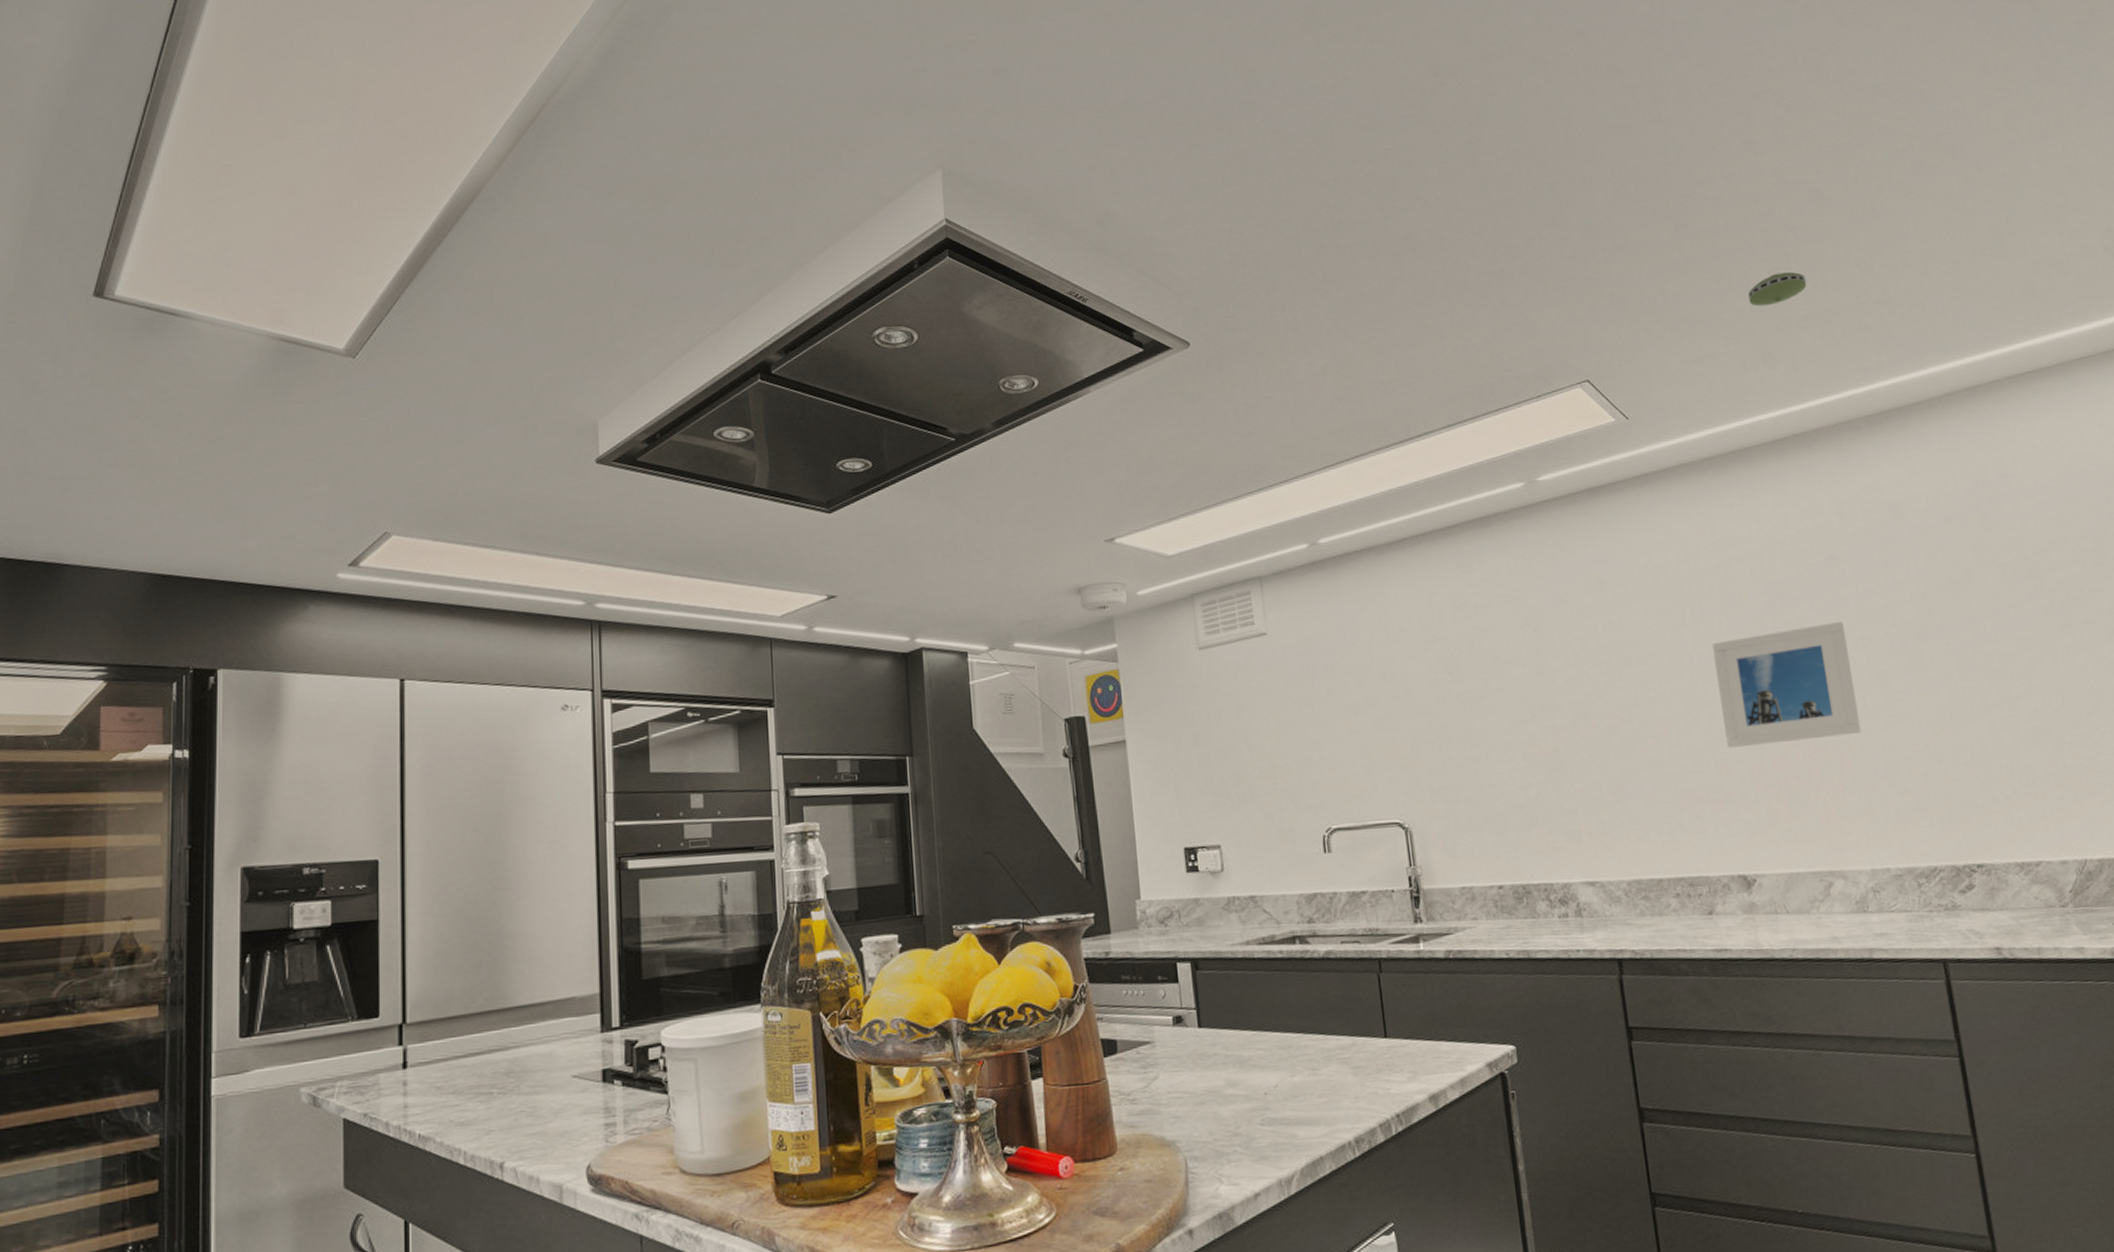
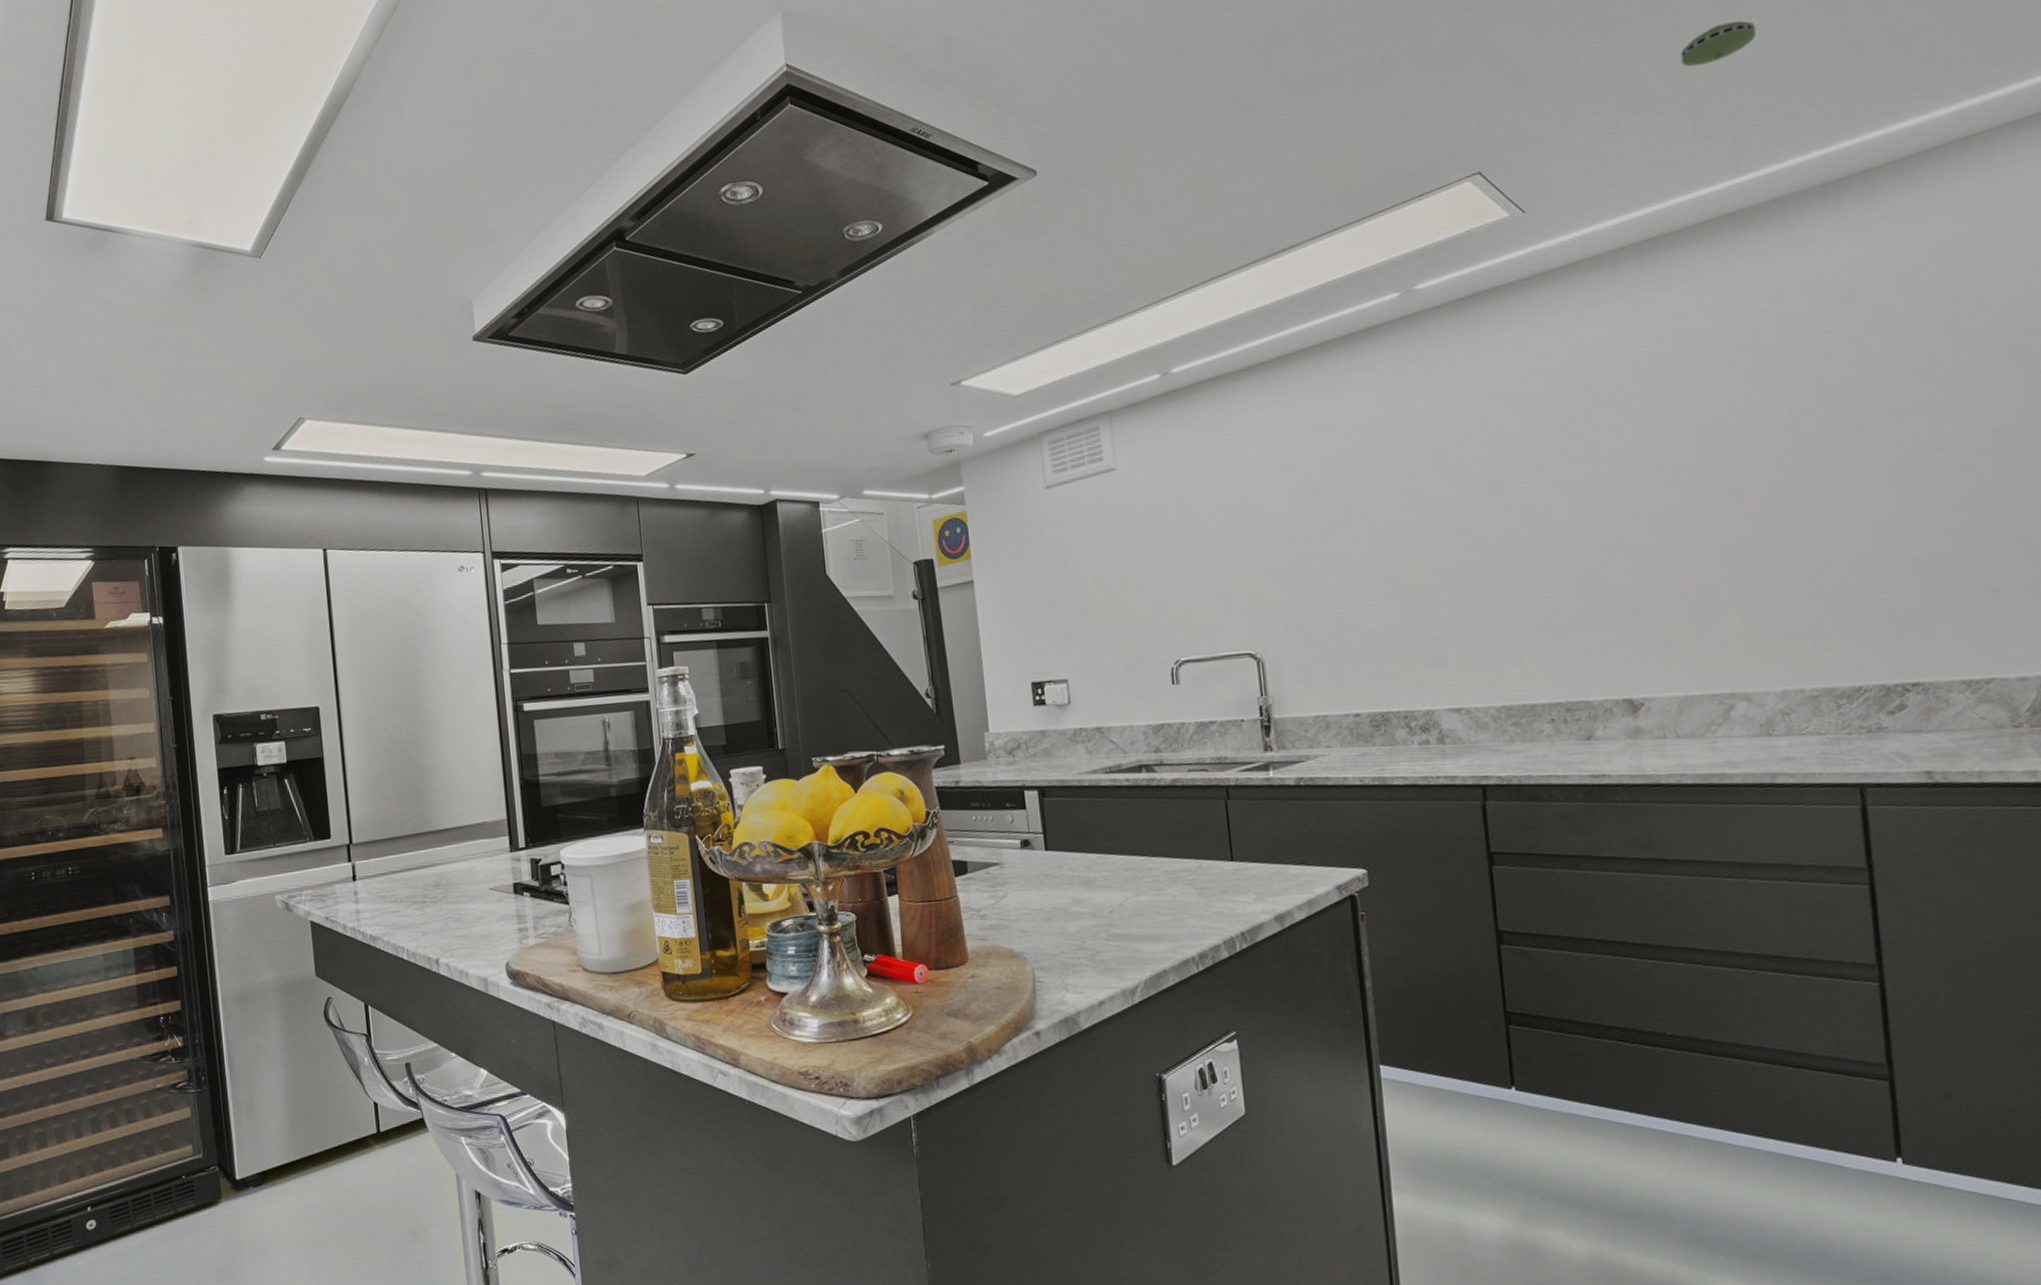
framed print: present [1712,622,1861,748] -> none [1609,423,1782,567]

